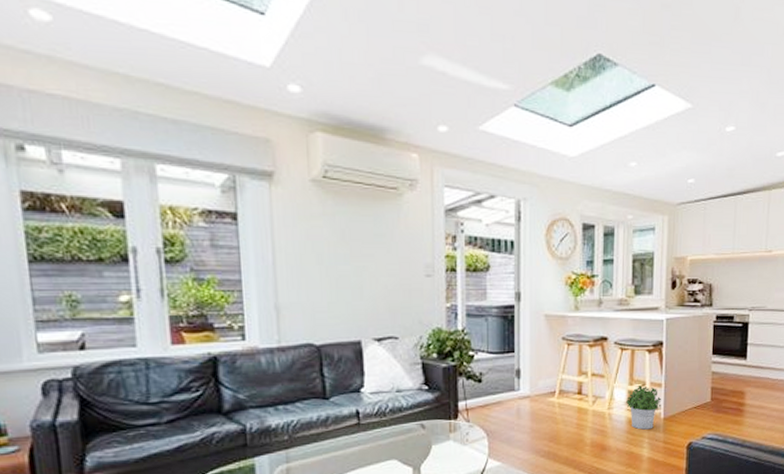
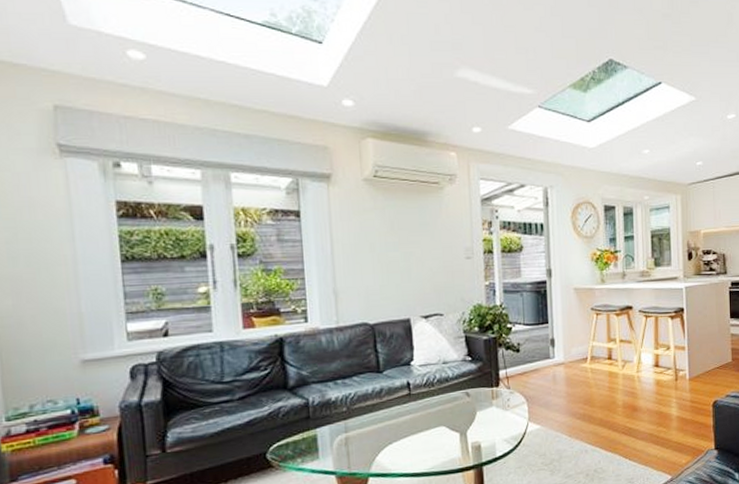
potted plant: present [626,385,662,430] -> none [653,349,686,391]

